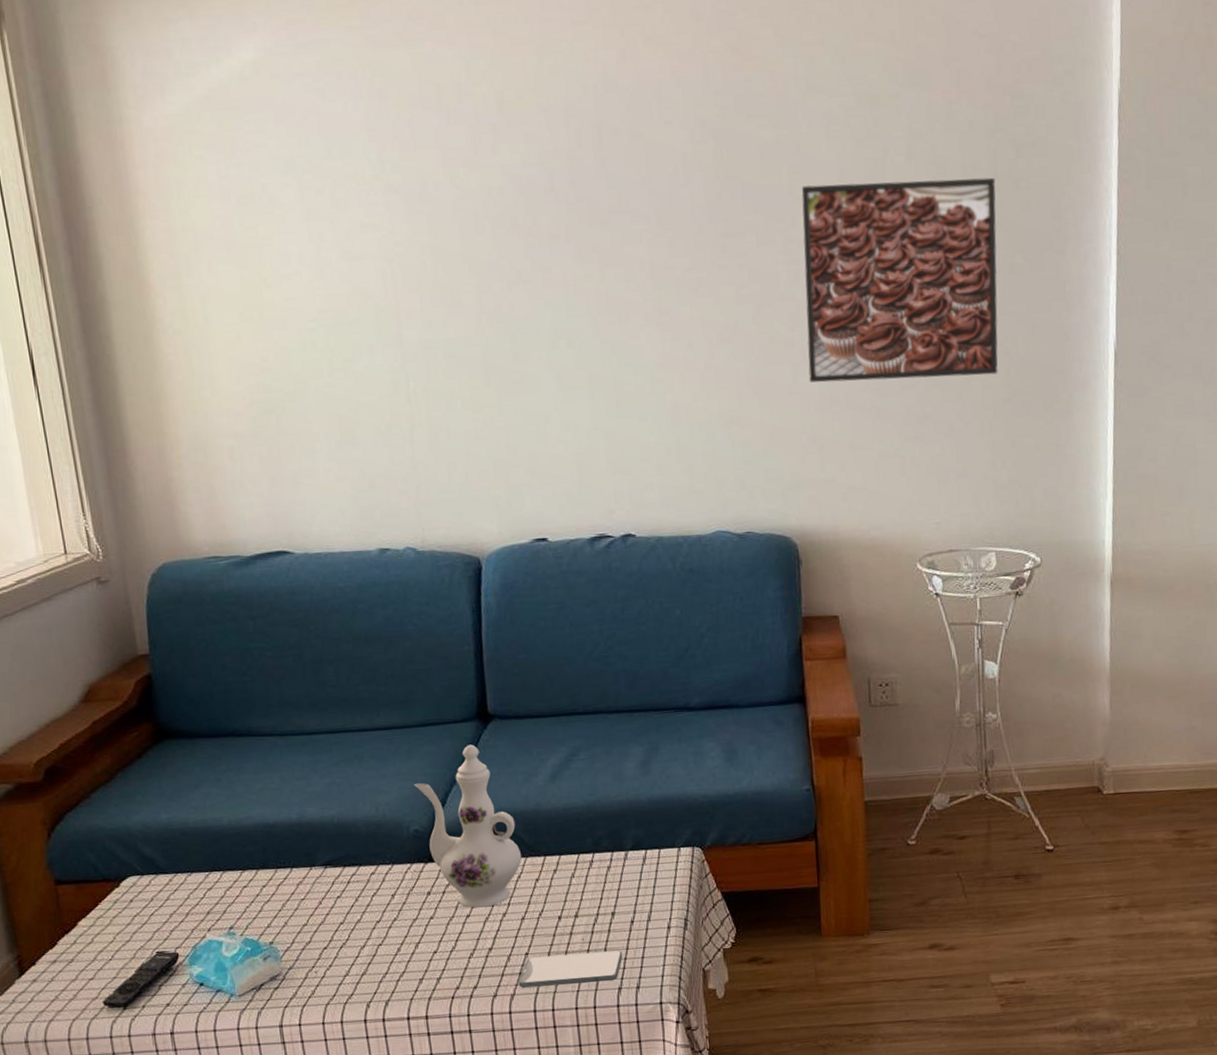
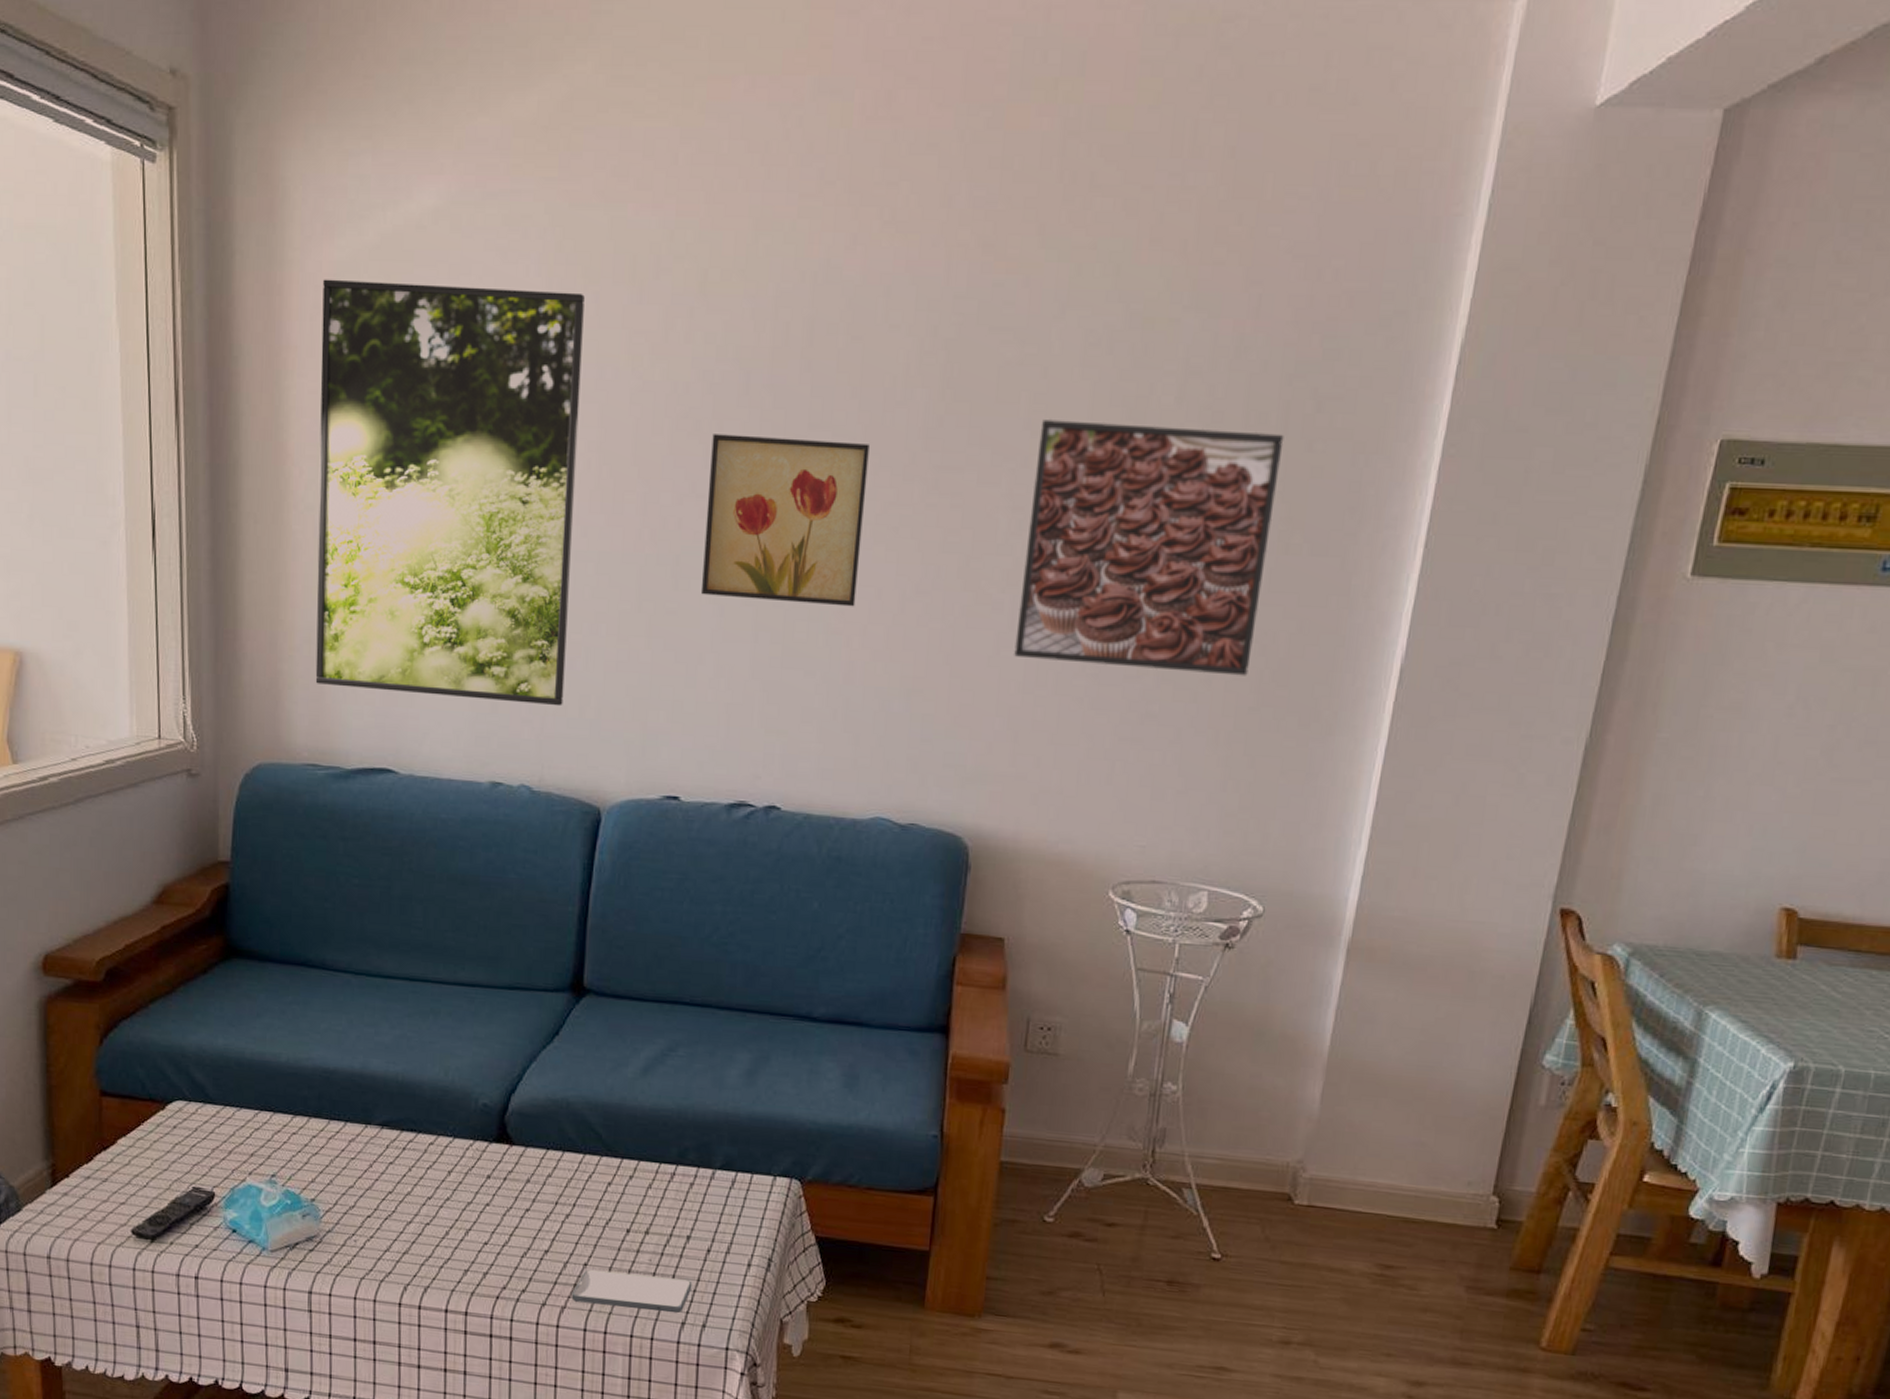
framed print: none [161,121,433,486] -> present [315,279,585,707]
ewer: present [414,744,522,908] -> none [490,1018,597,1204]
wall art: none [528,222,672,365] -> present [700,434,870,607]

